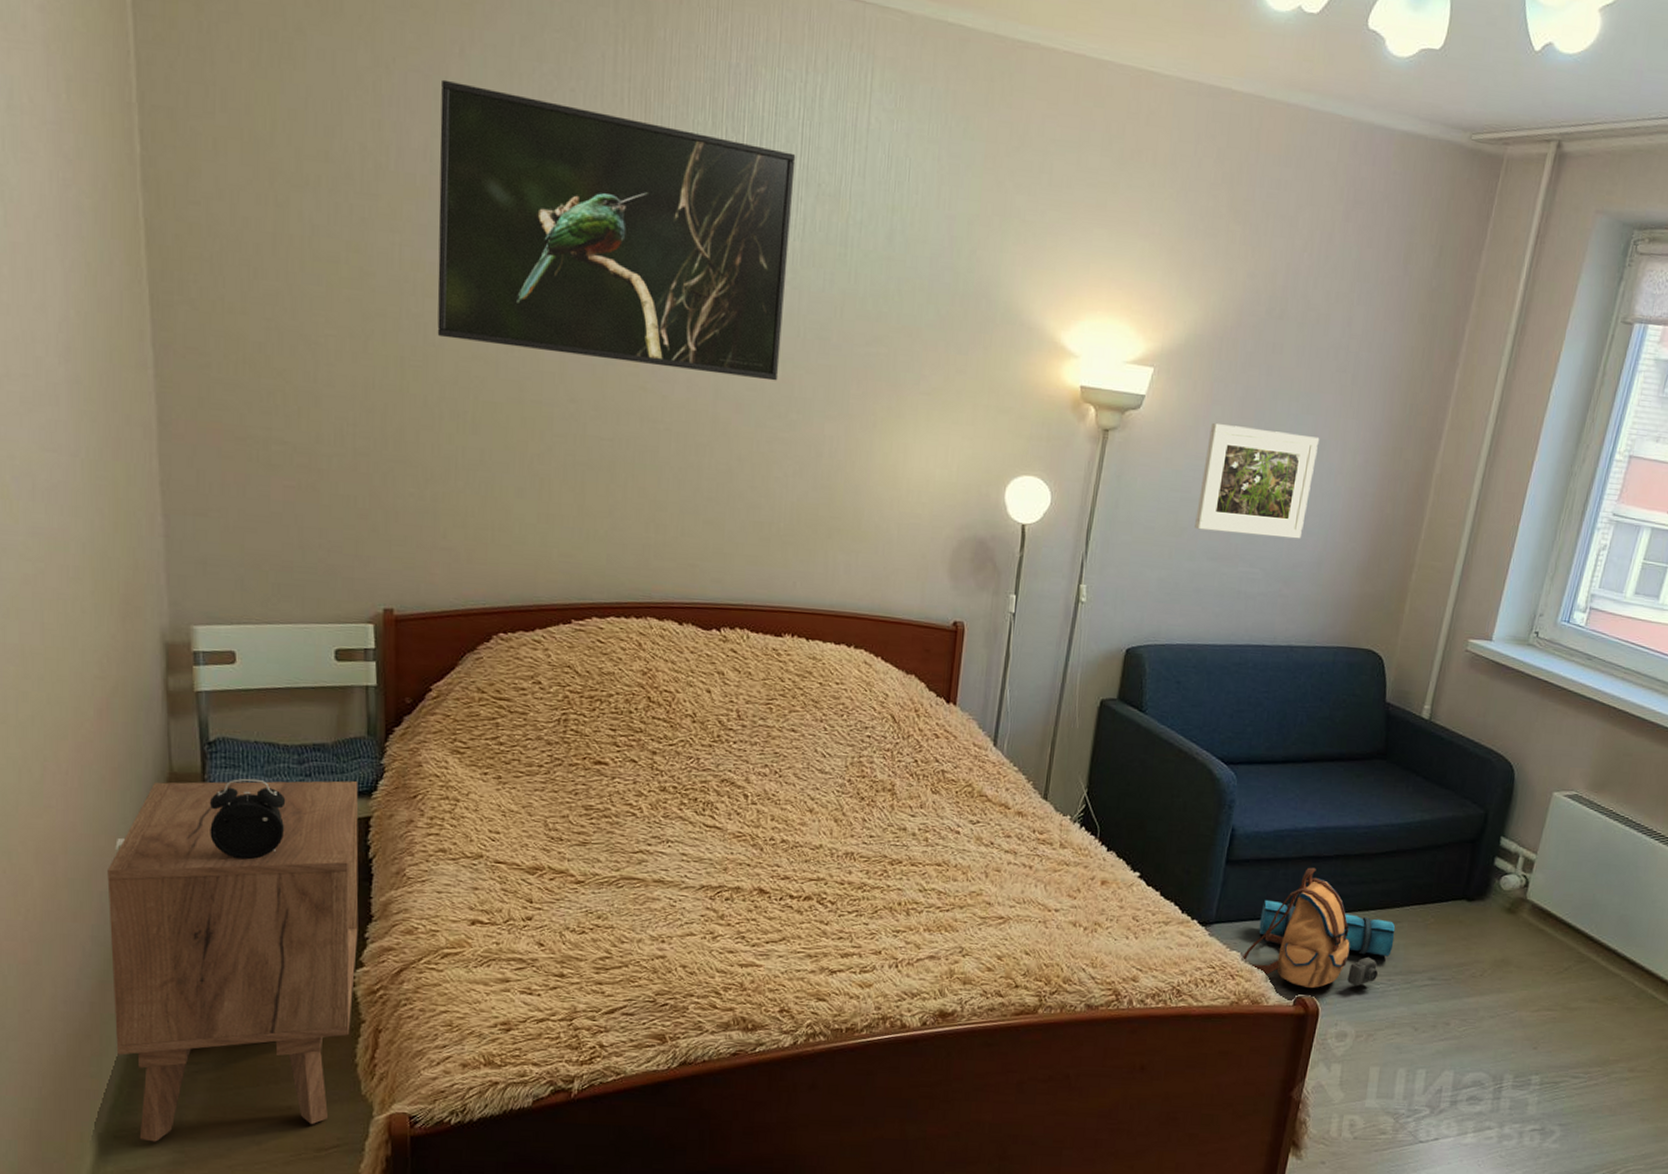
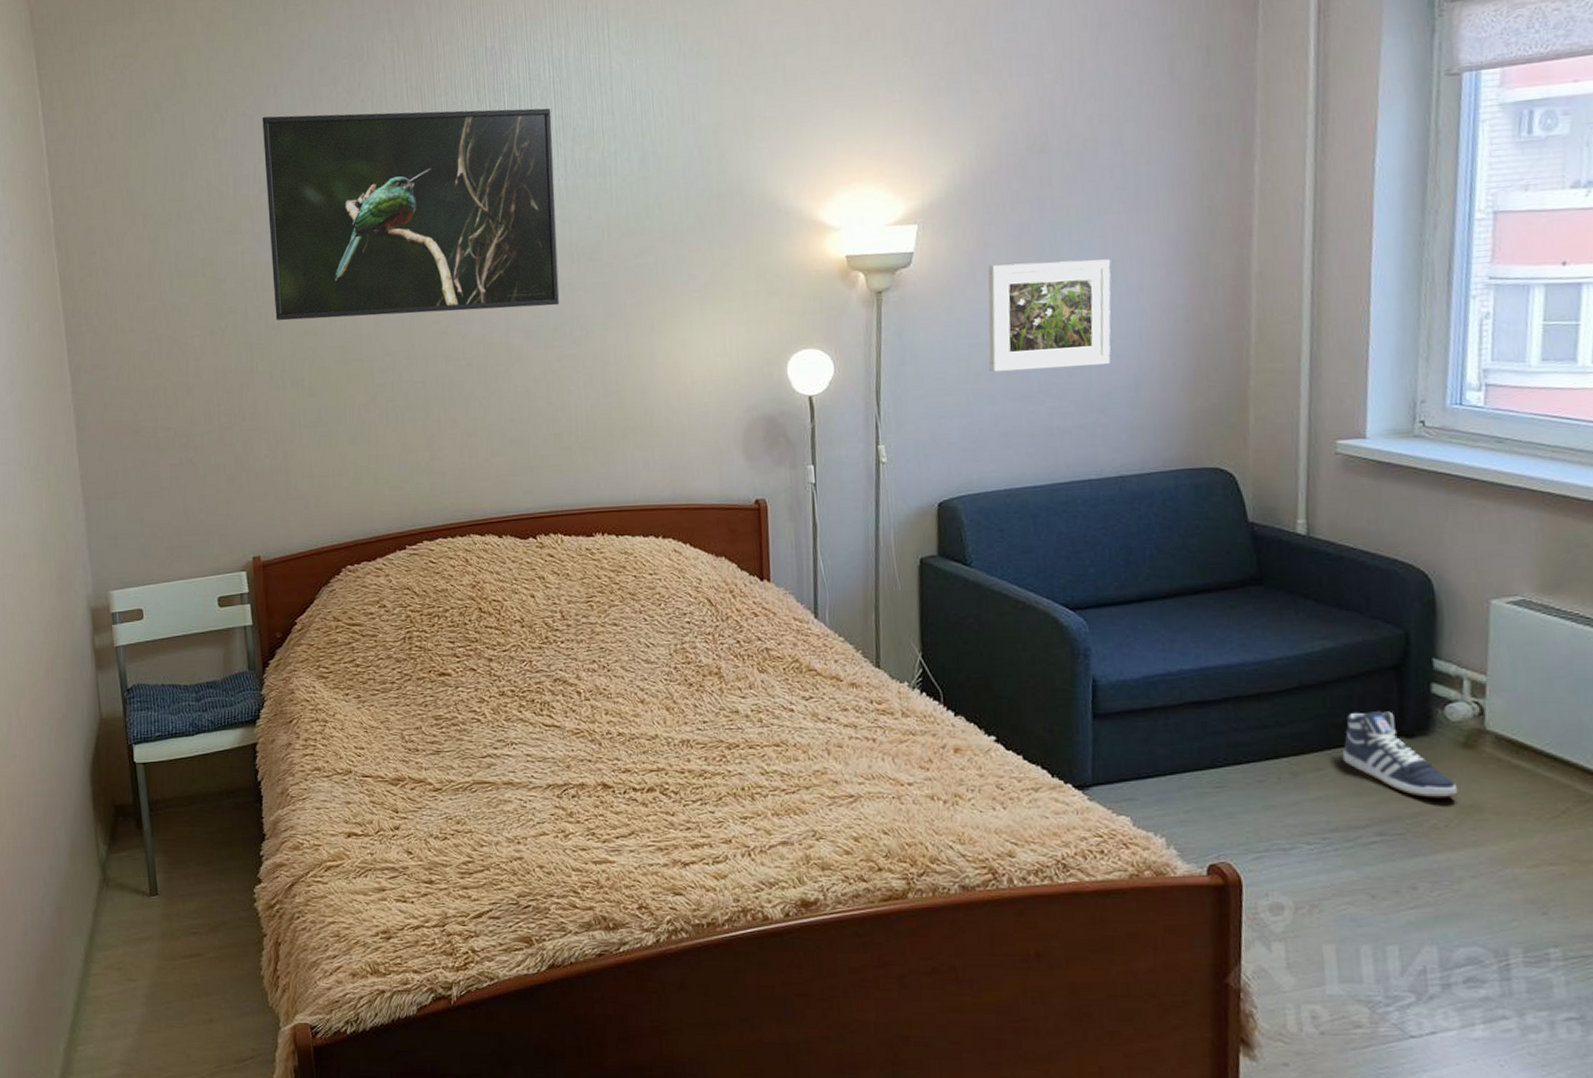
nightstand: present [107,780,359,1142] -> none [59,712,255,1055]
alarm clock: present [209,778,286,860] -> none [131,717,189,790]
backpack: present [1241,867,1396,988] -> none [1132,714,1321,853]
sneaker: none [1416,876,1496,952] -> present [1342,710,1458,798]

